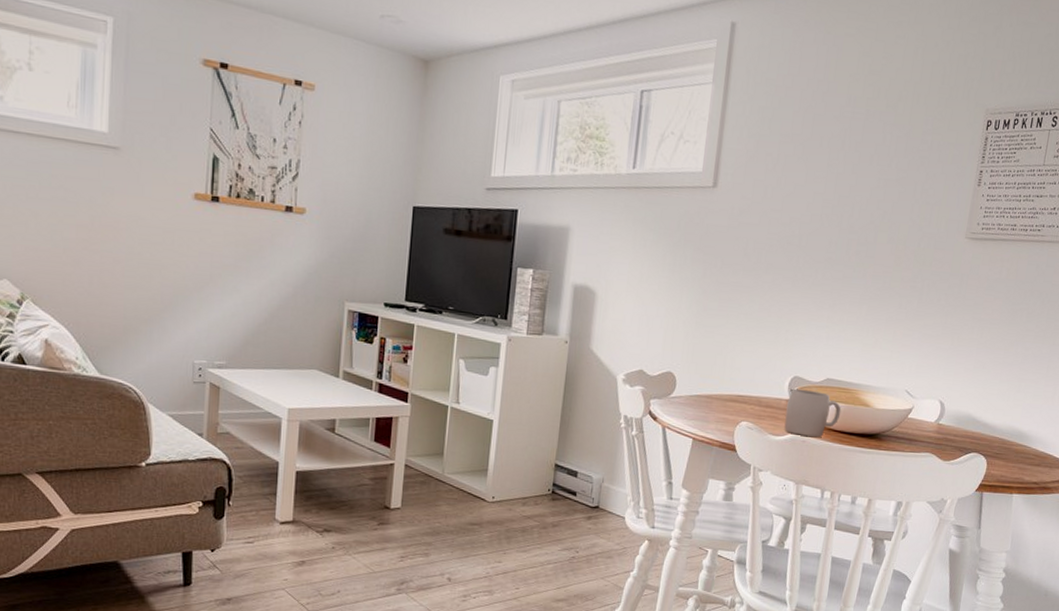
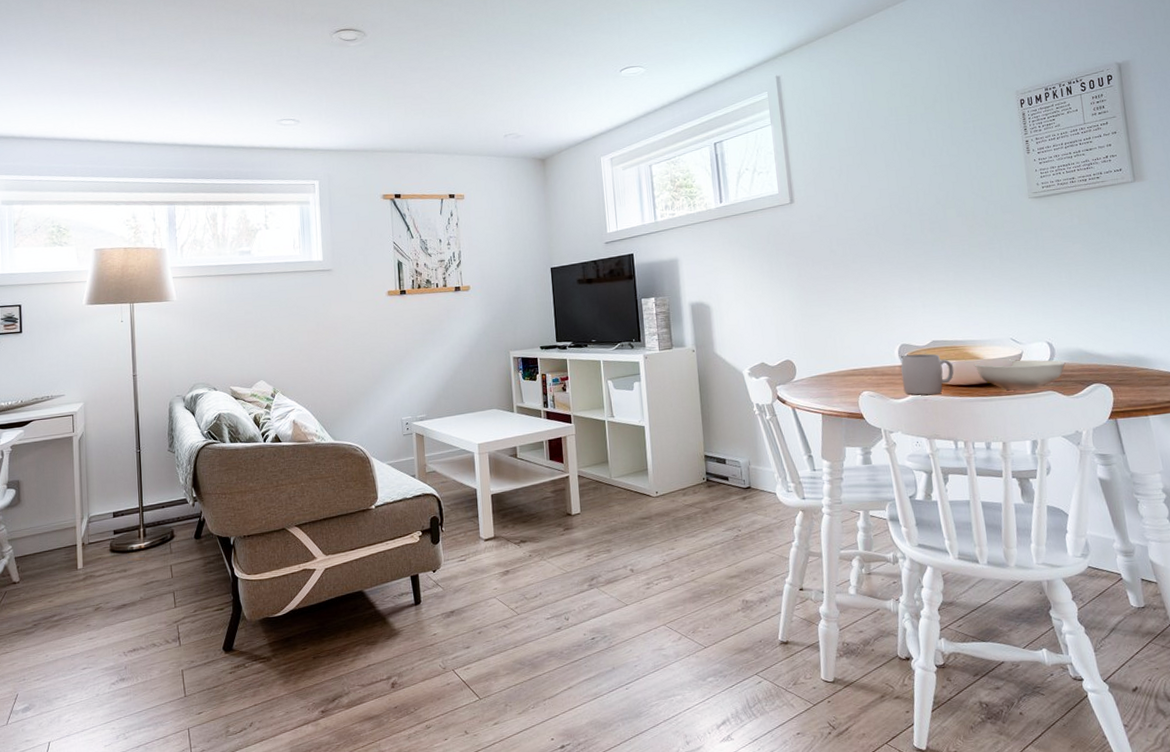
bowl: none [862,410,952,449] -> present [975,359,1066,391]

